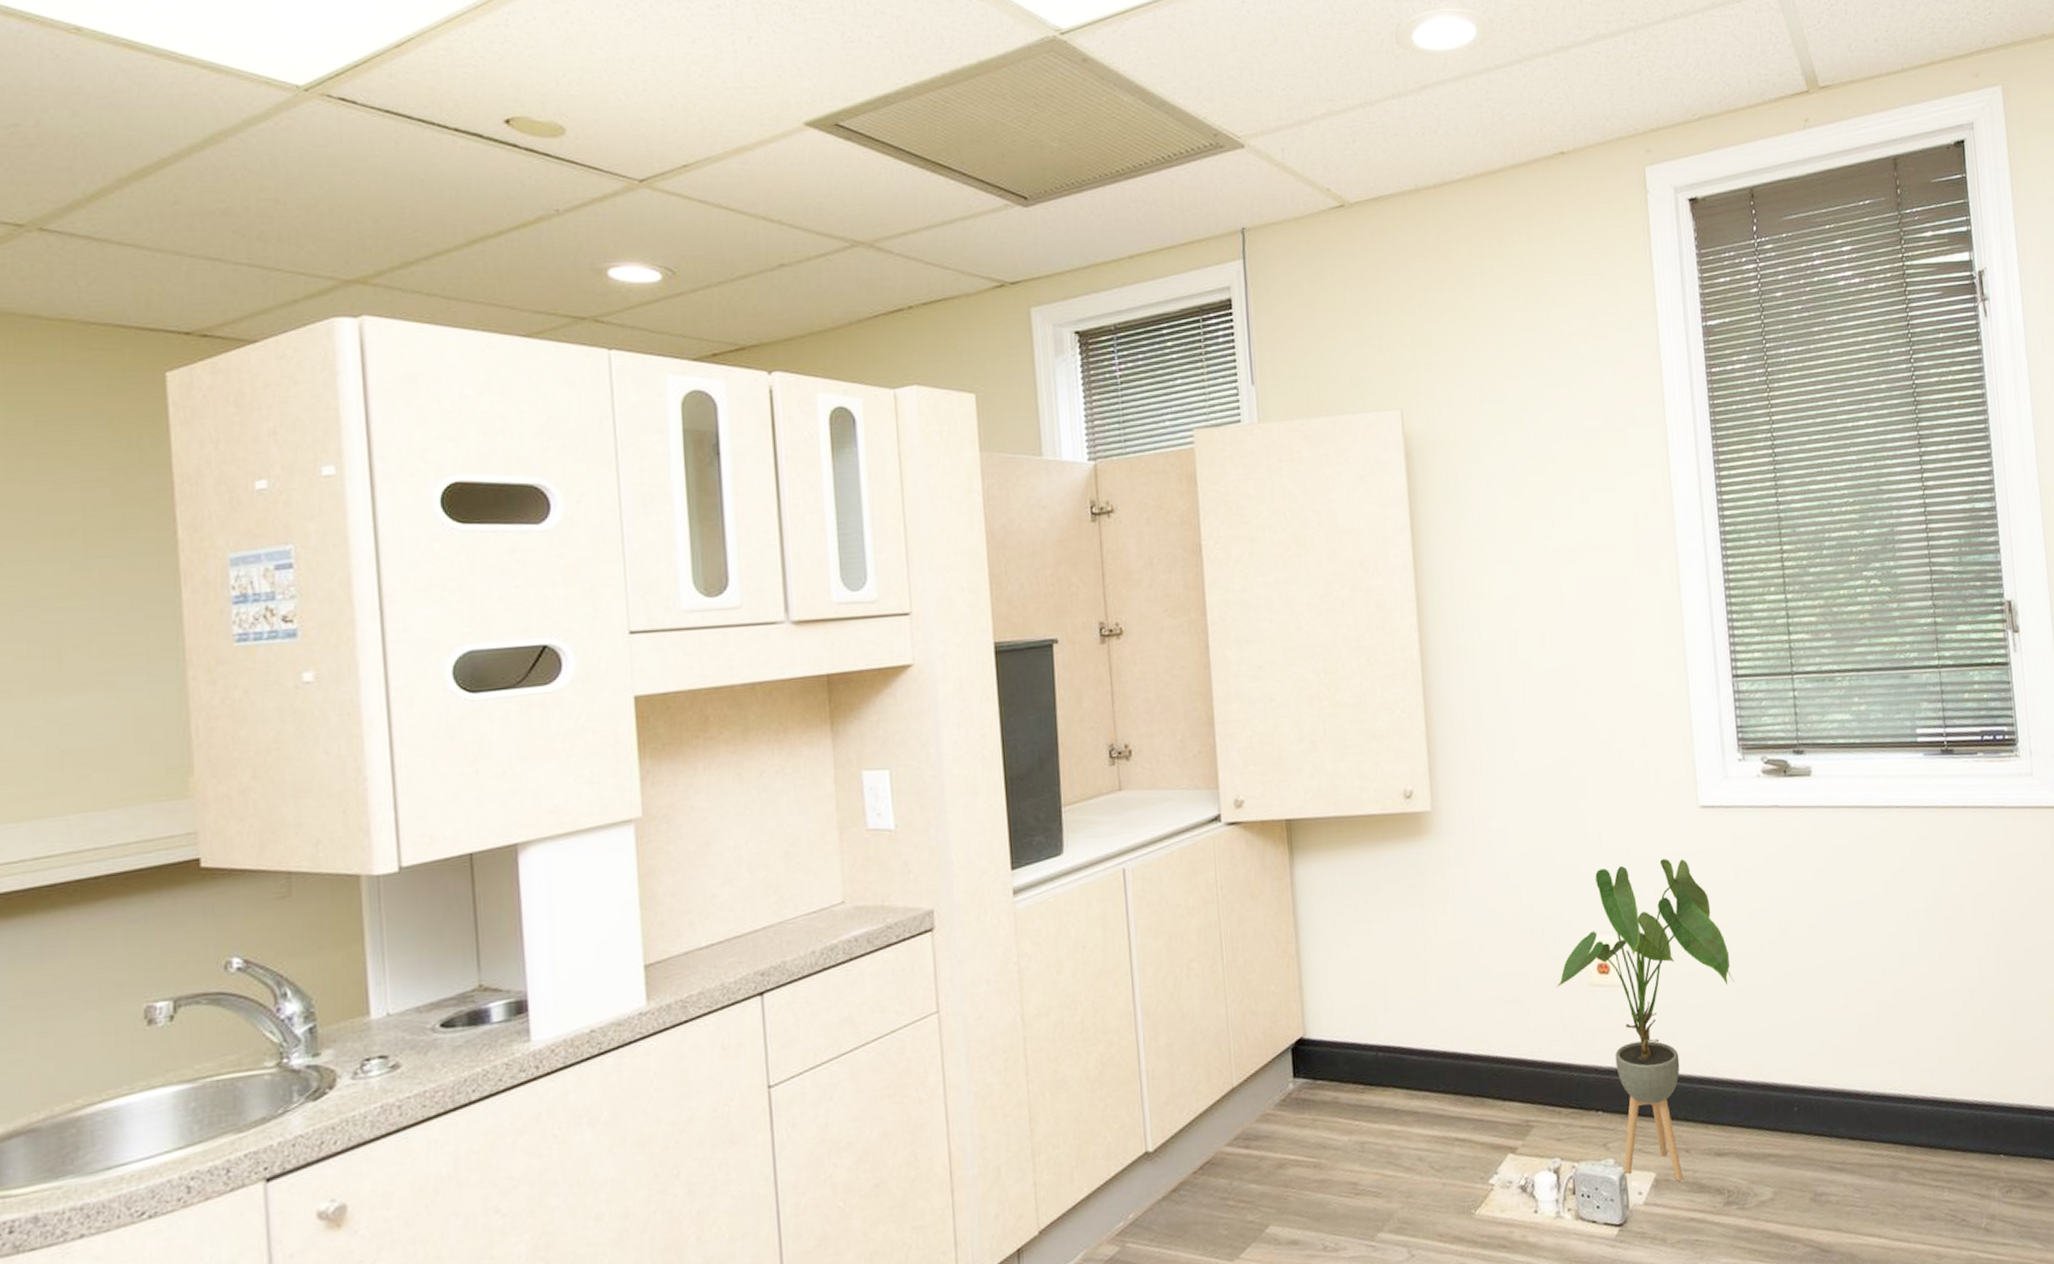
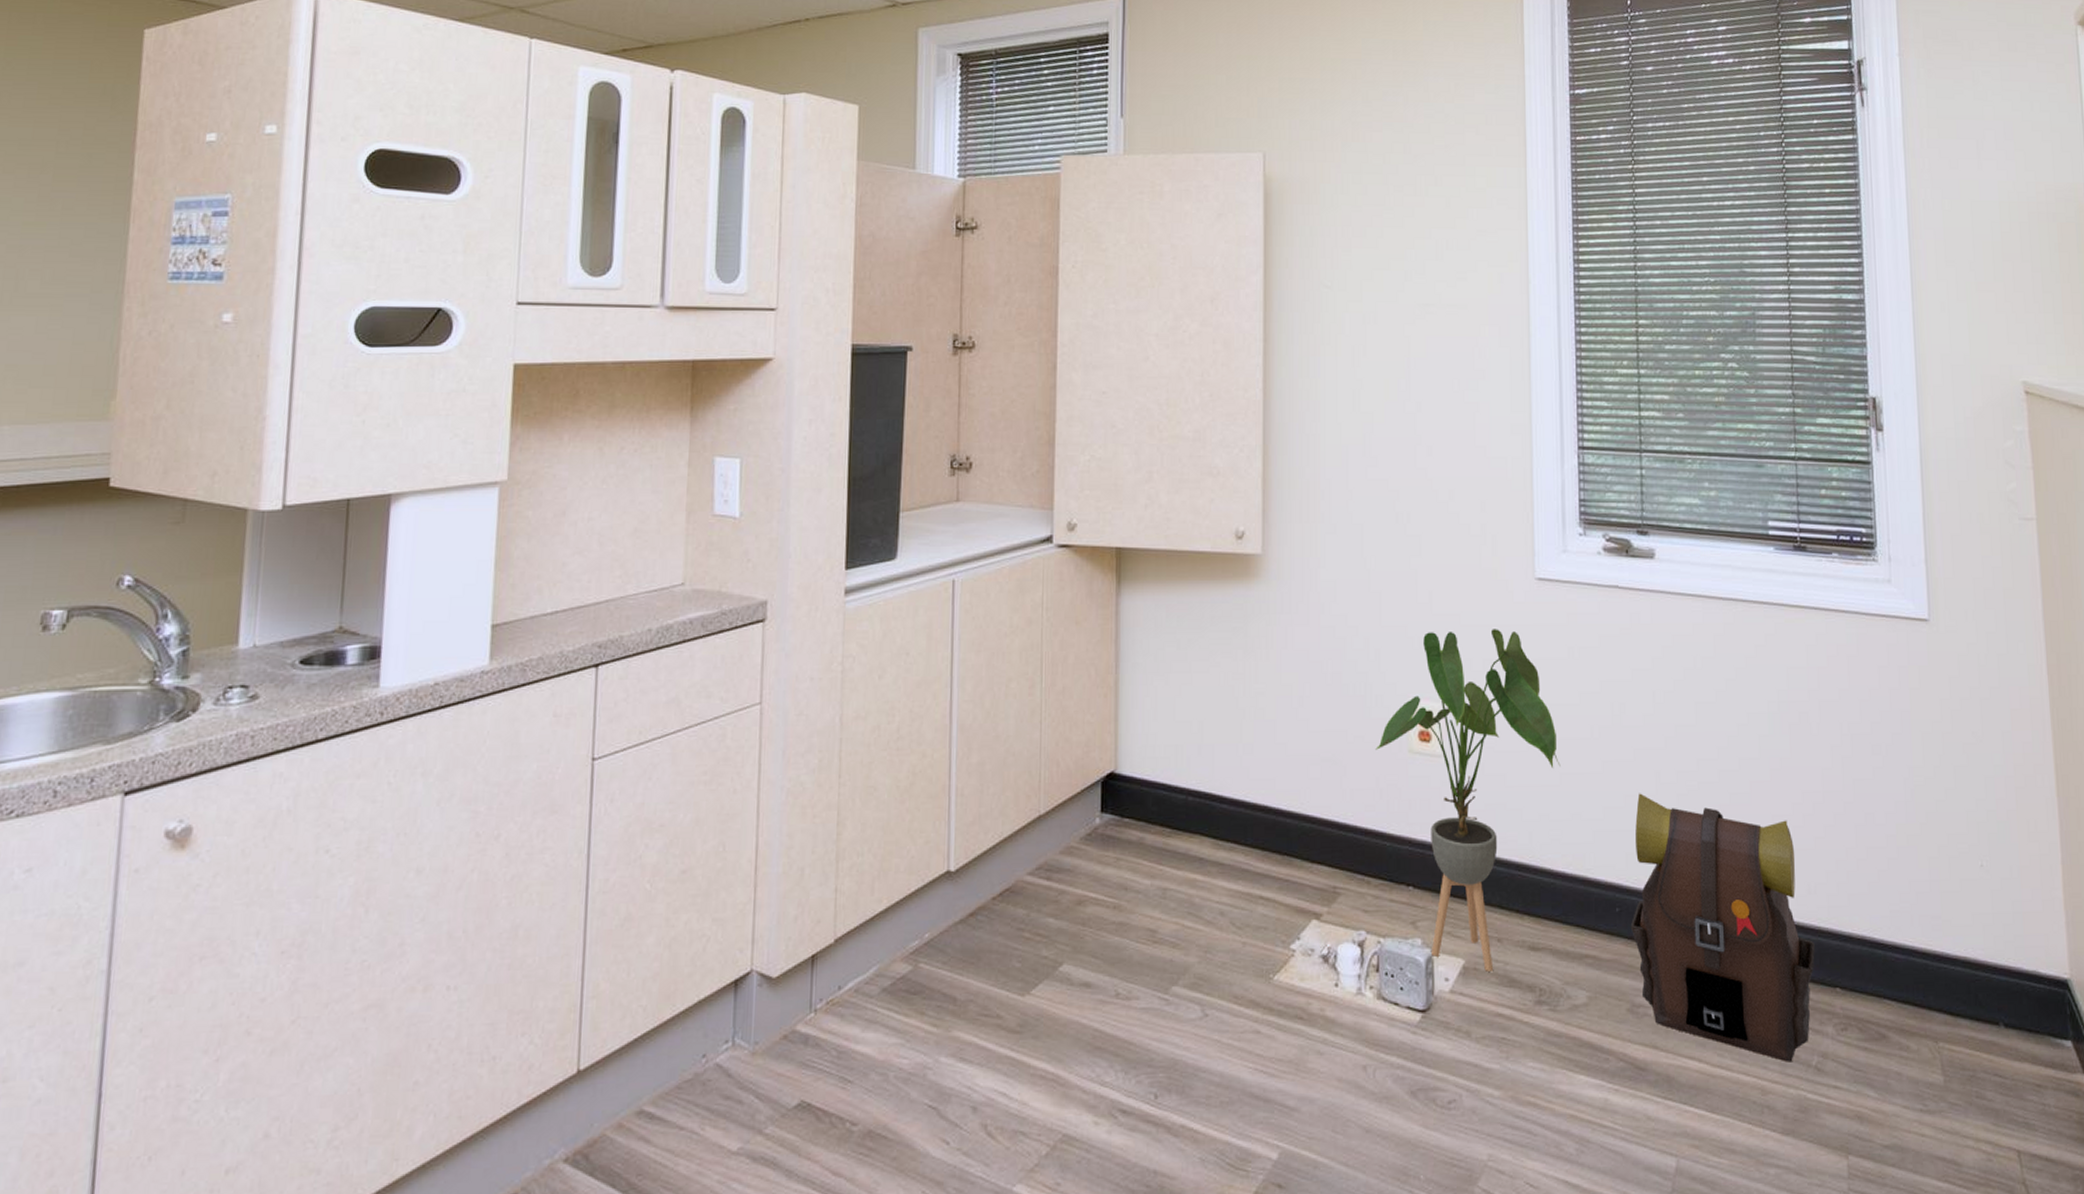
backpack: none [1807,998,1980,1228] -> present [1630,793,1815,1062]

